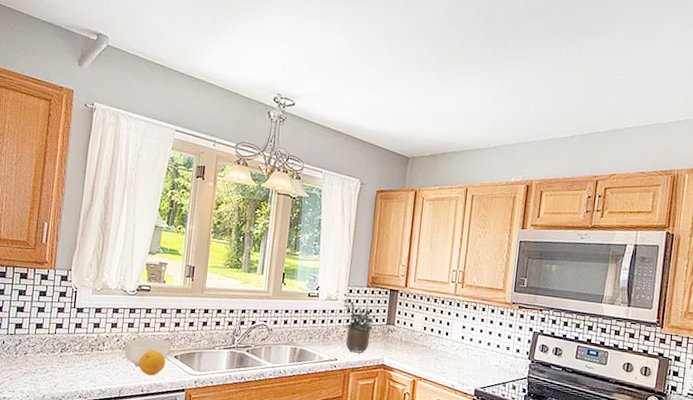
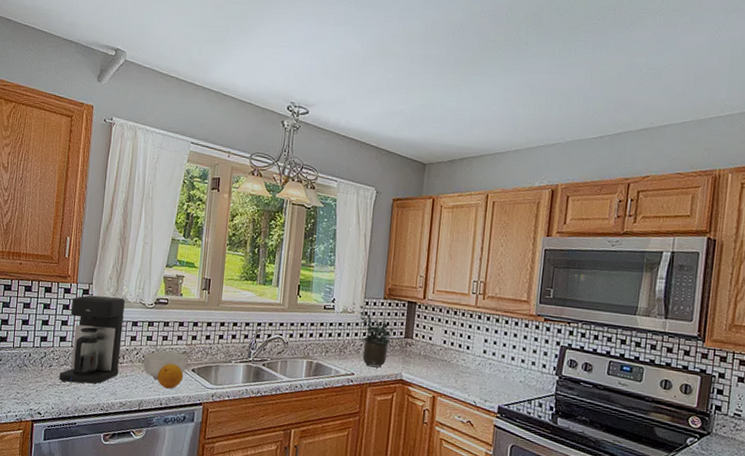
coffee maker: none [35,281,106,372] -> present [59,295,125,384]

